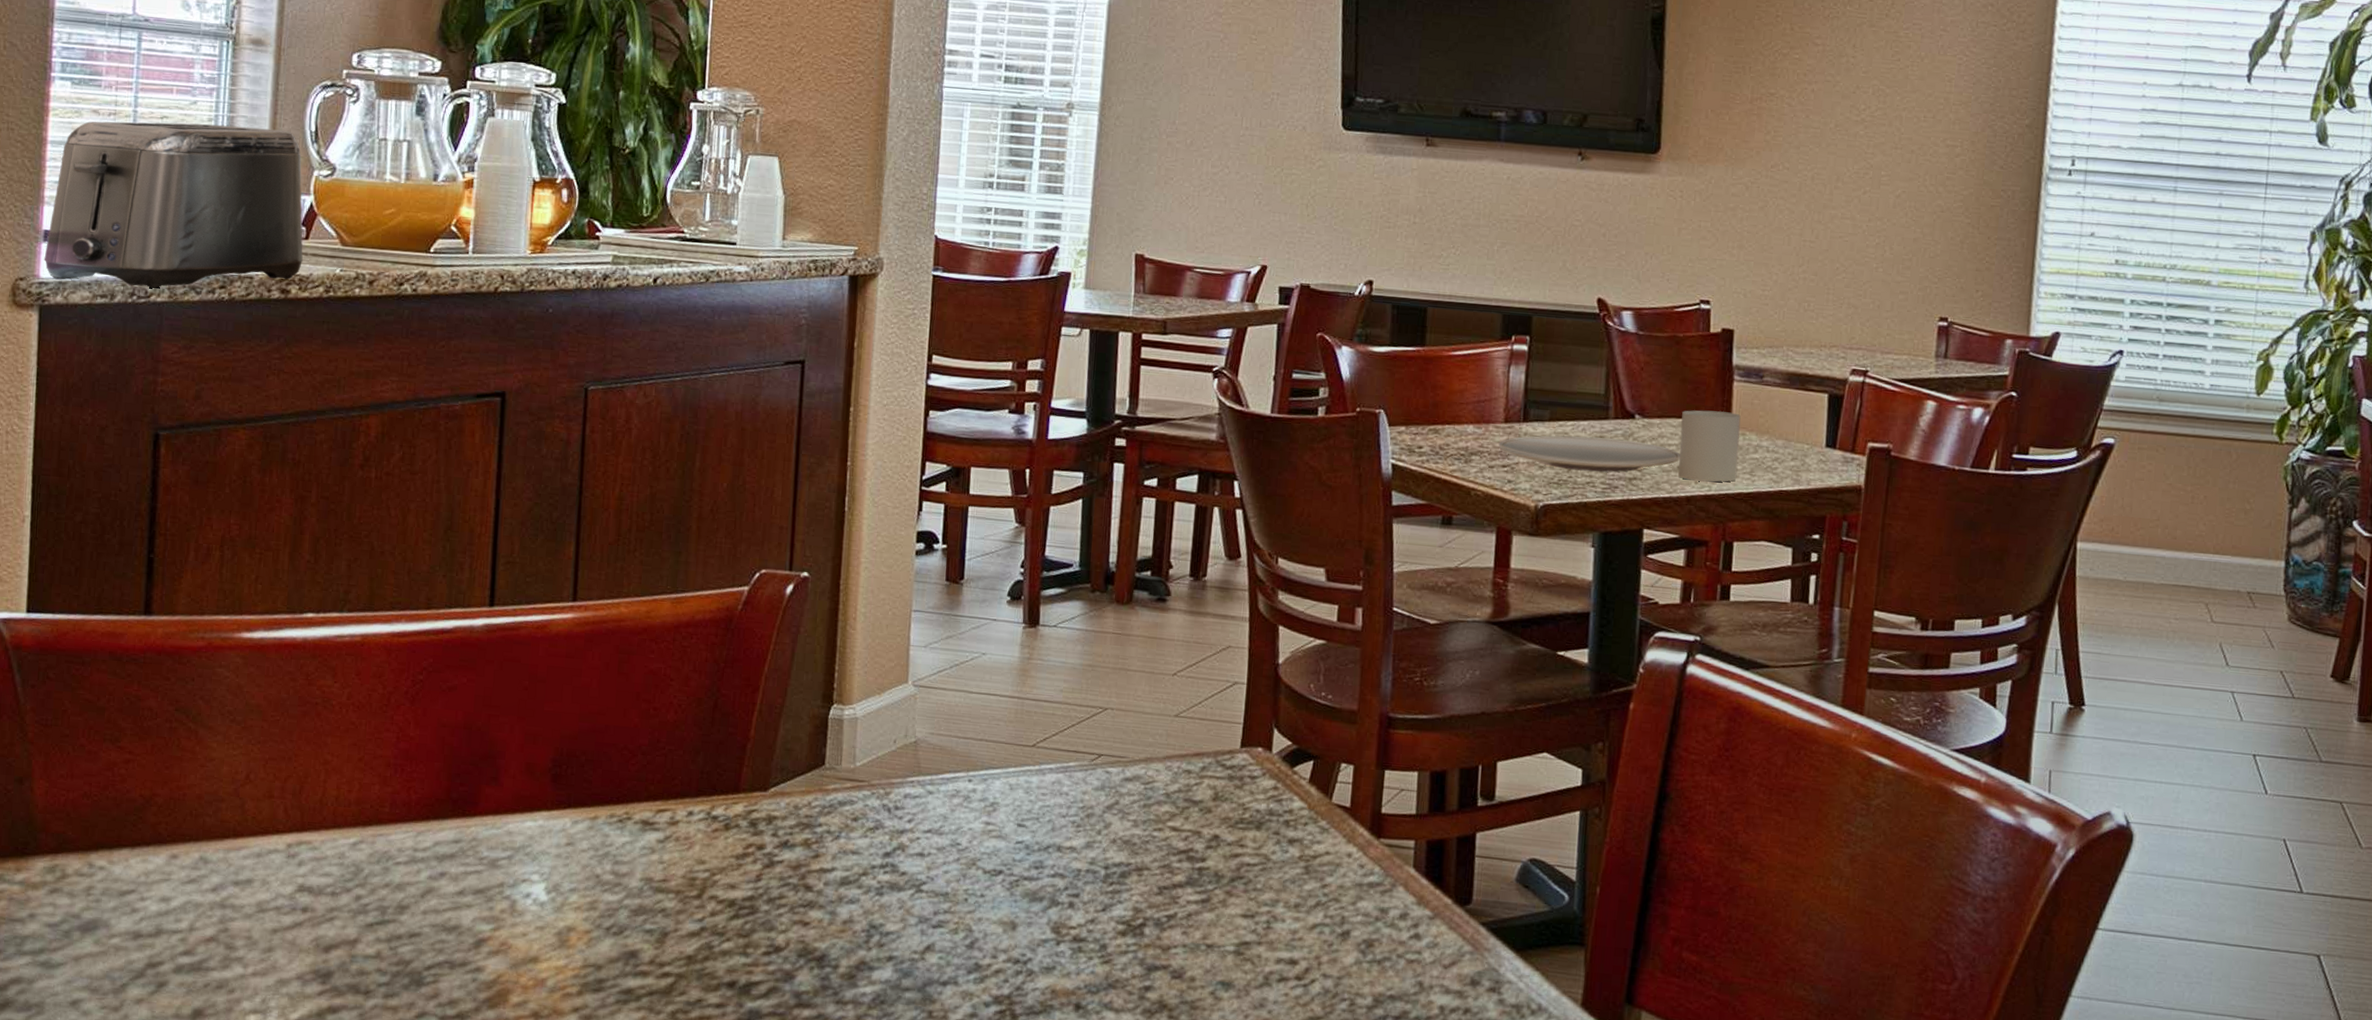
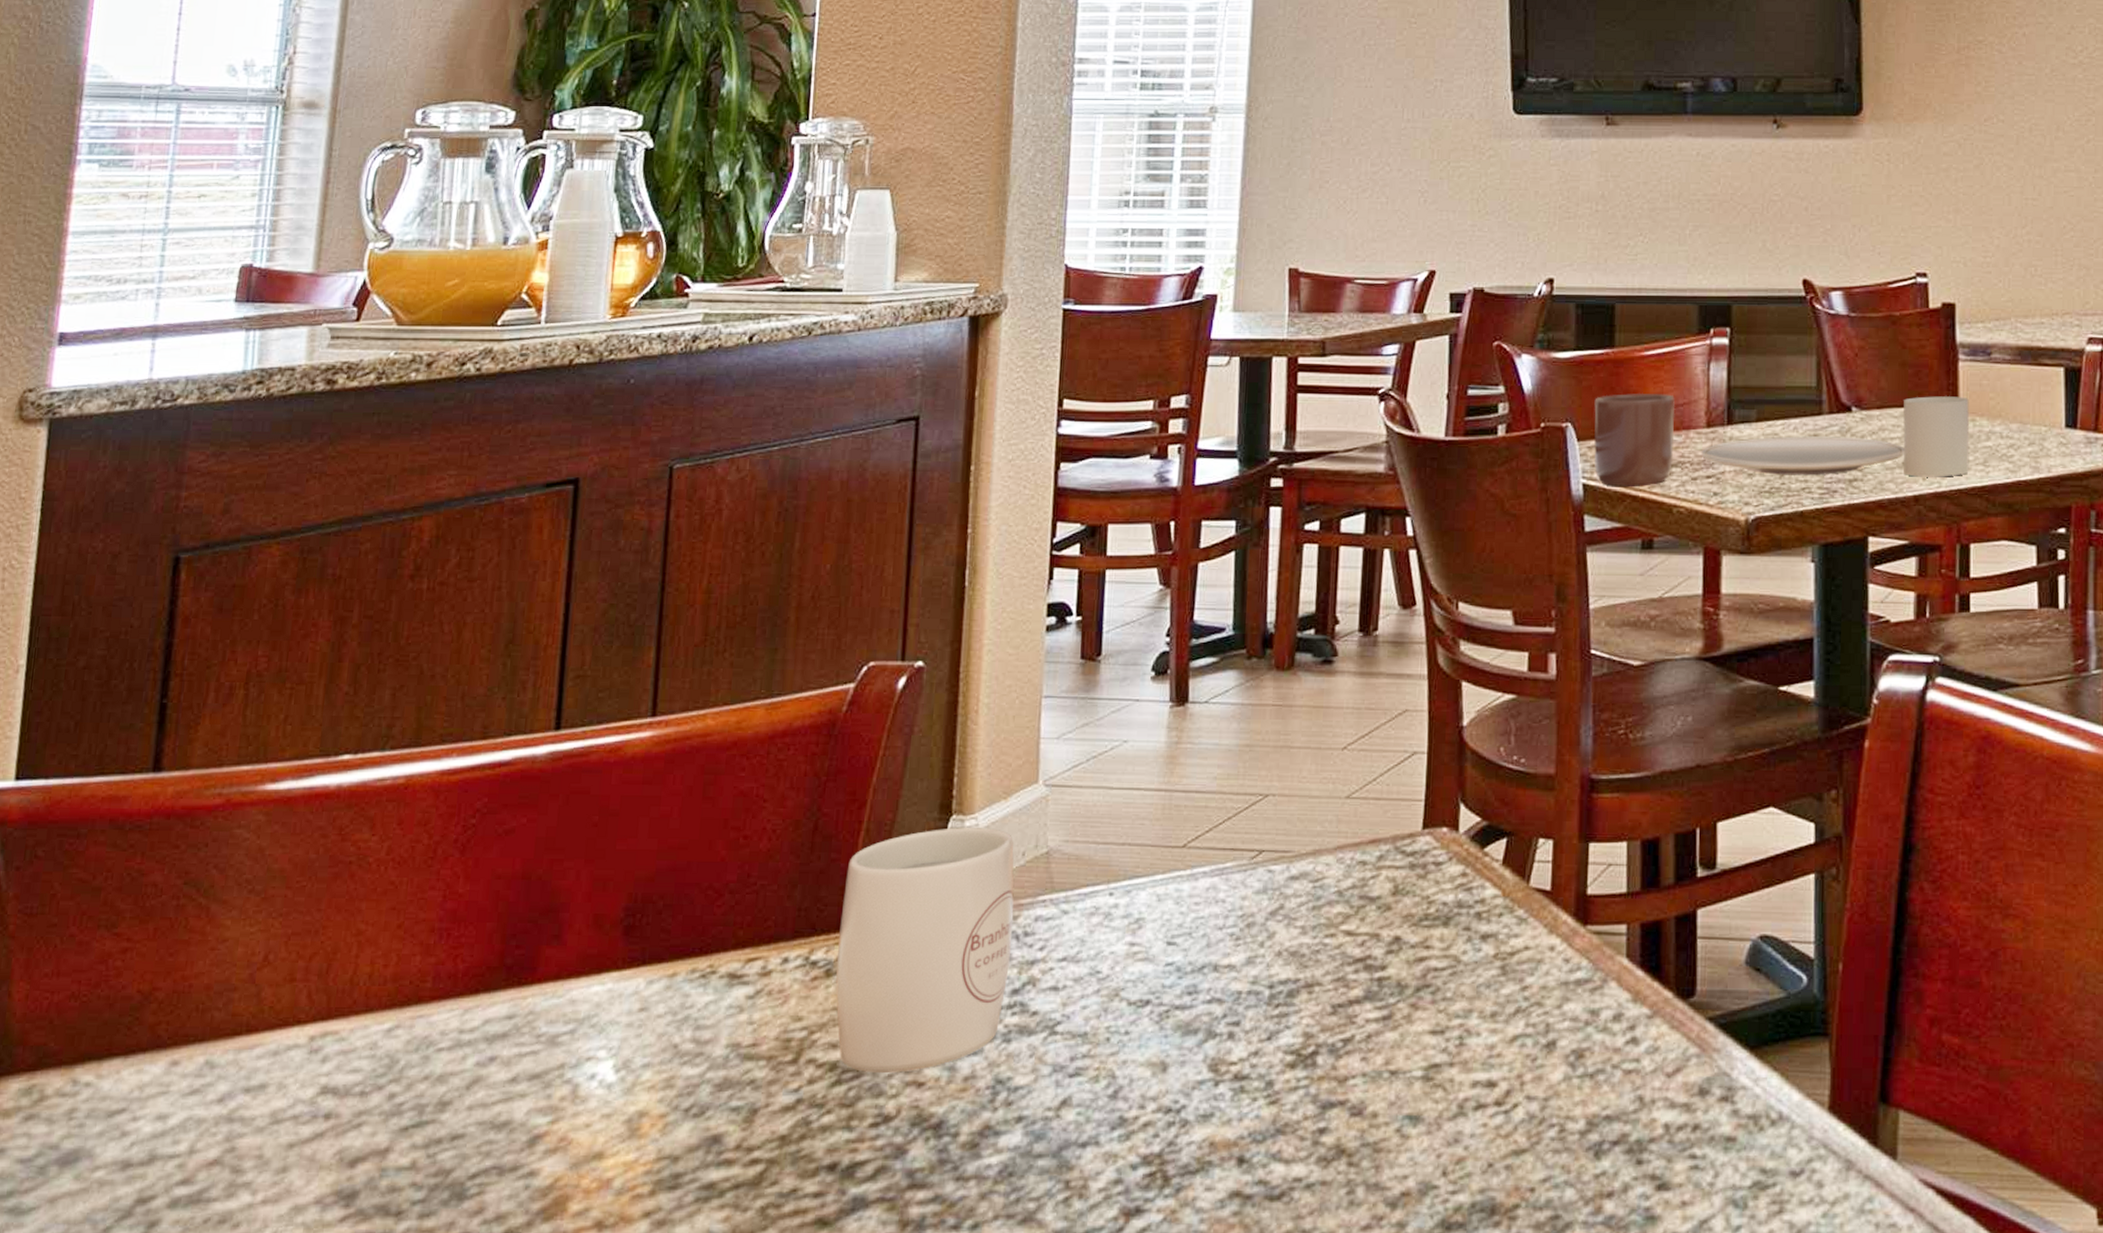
toaster: present [44,121,303,288] -> none [57,199,355,389]
mug: none [733,714,887,913] -> present [835,827,1014,1074]
mug: none [1402,387,1477,469] -> present [1593,392,1675,486]

